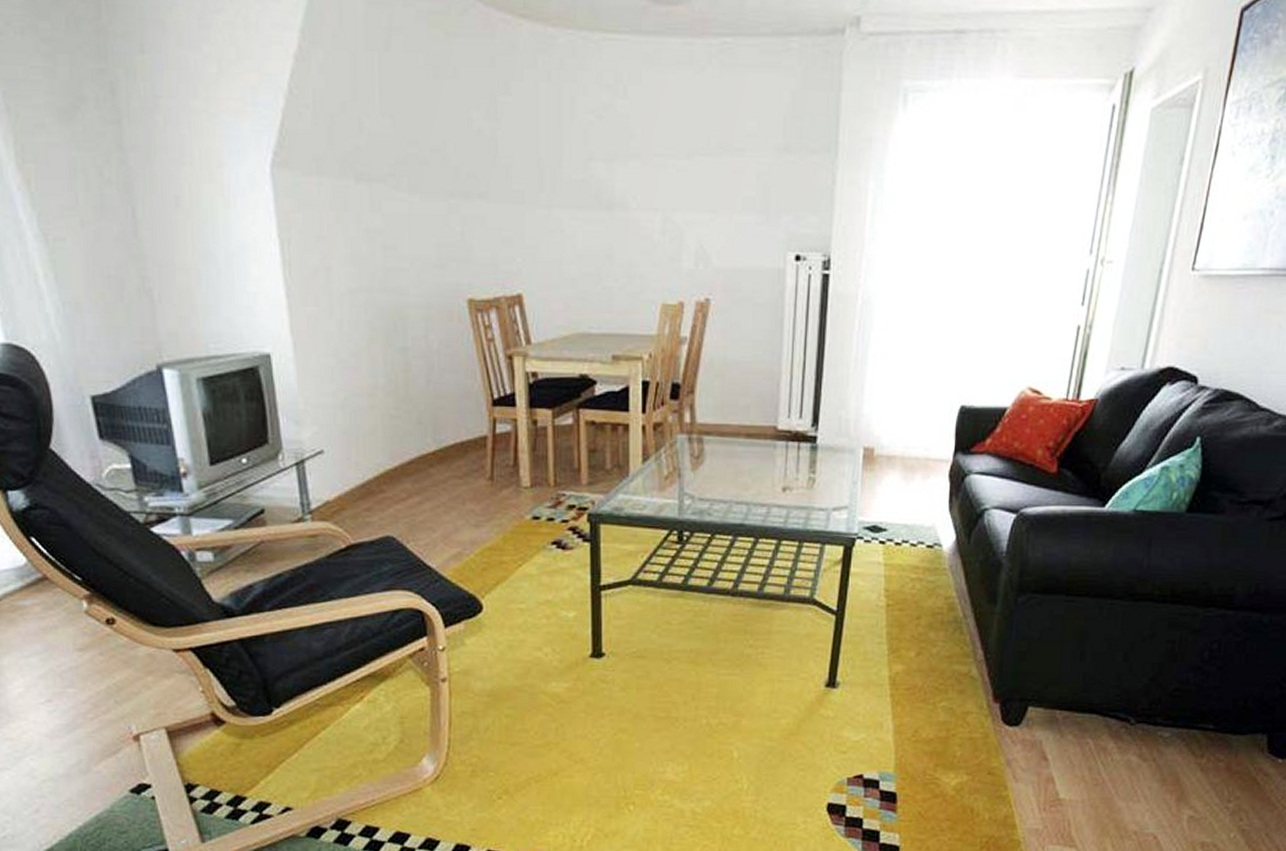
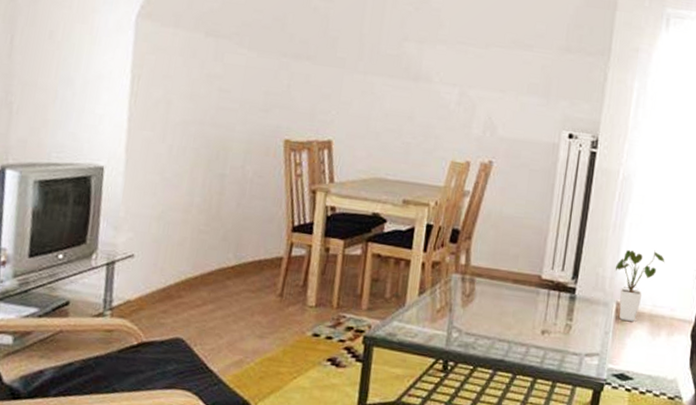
house plant: none [859,383,916,467] -> present [615,249,665,321]

